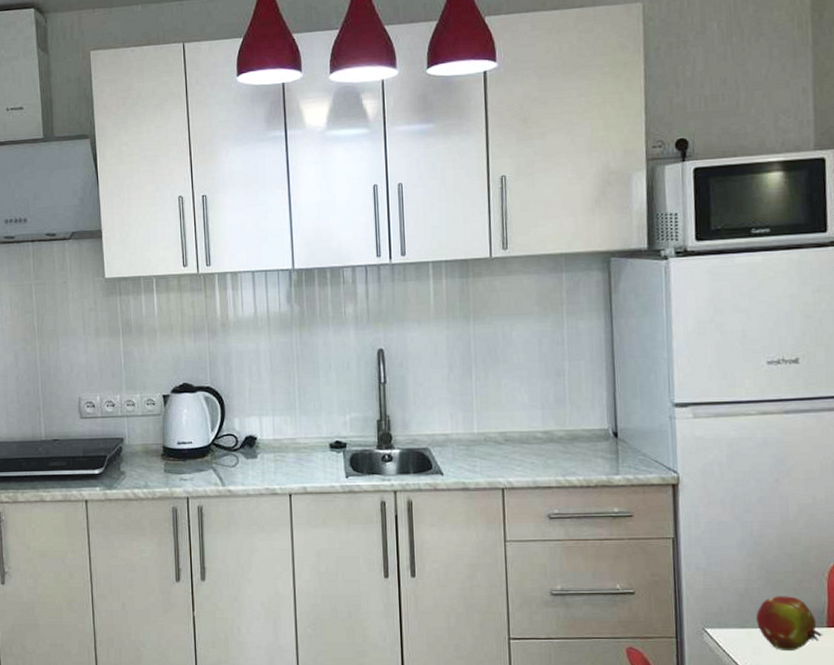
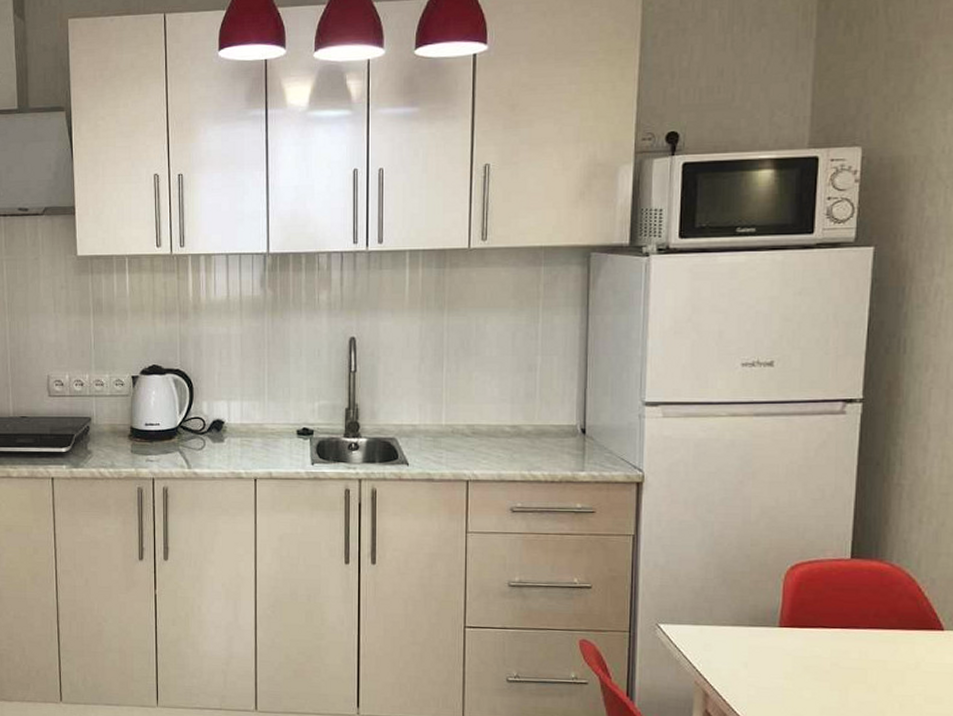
fruit: present [756,596,823,650] -> none [710,595,775,648]

